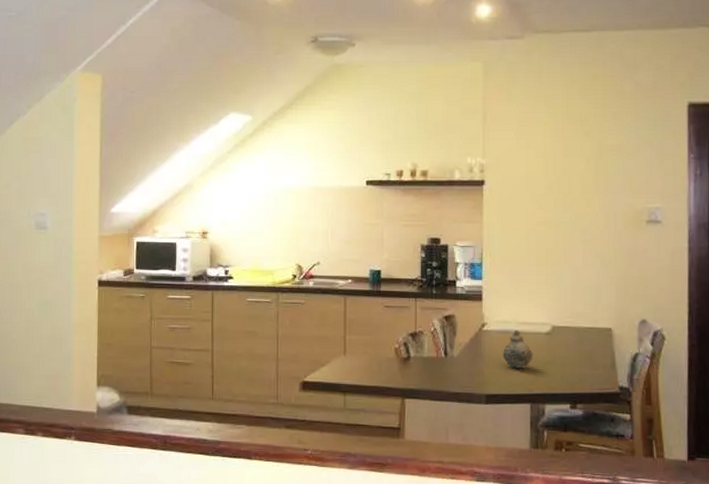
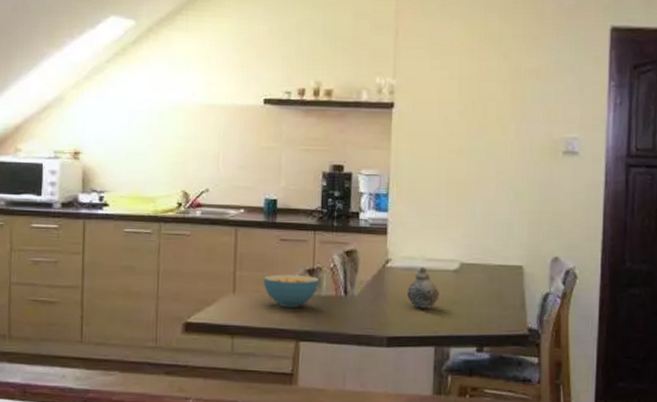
cereal bowl: none [370,337,421,368] -> present [263,274,320,307]

